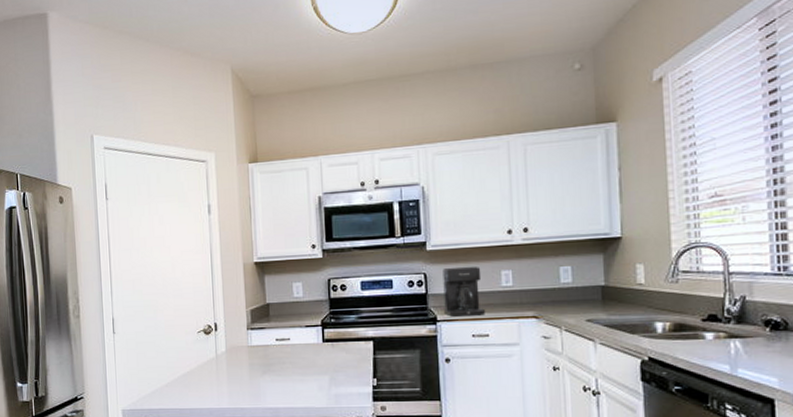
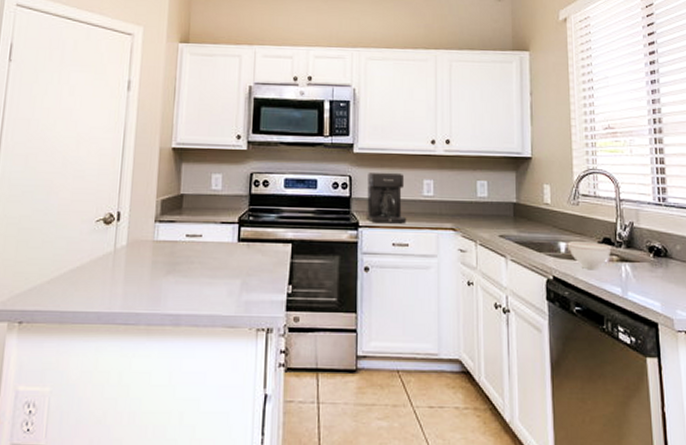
bowl: none [665,320,718,349] -> present [567,242,612,270]

